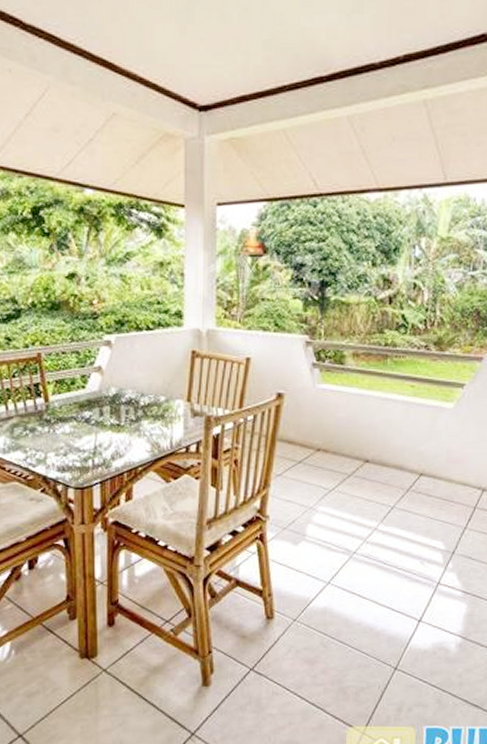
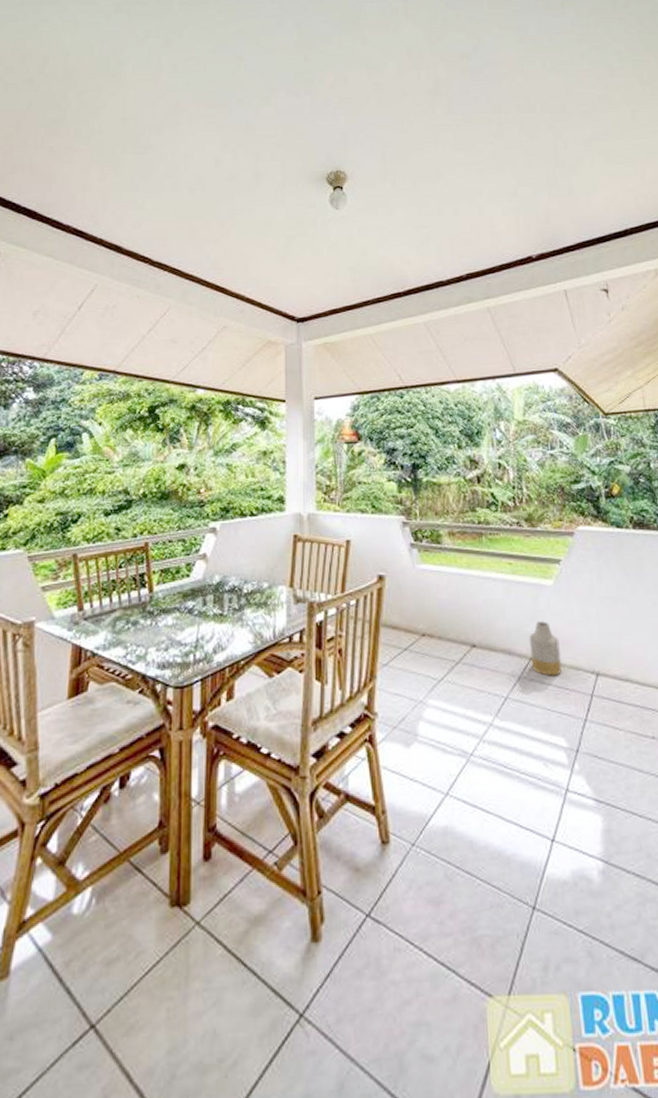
vase: none [420,441,451,490] -> present [529,621,562,676]

